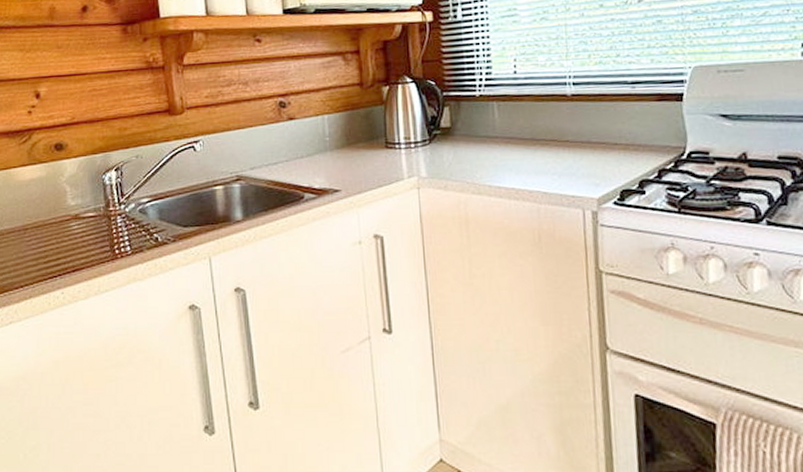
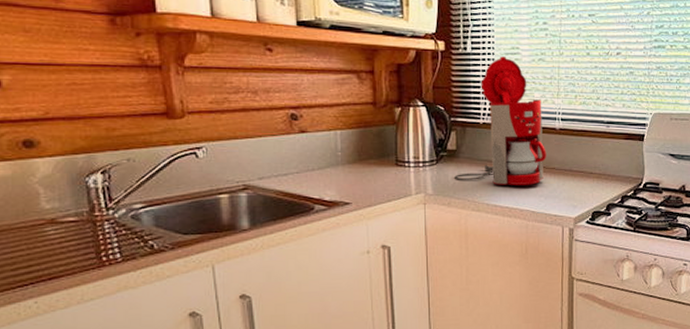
coffee maker: none [449,20,558,164] -> present [453,56,547,185]

